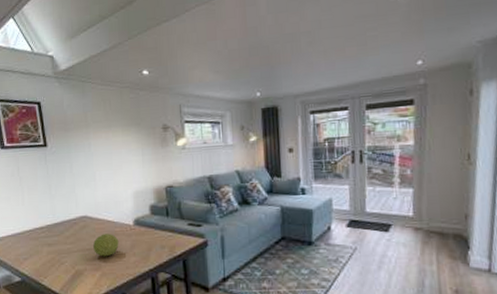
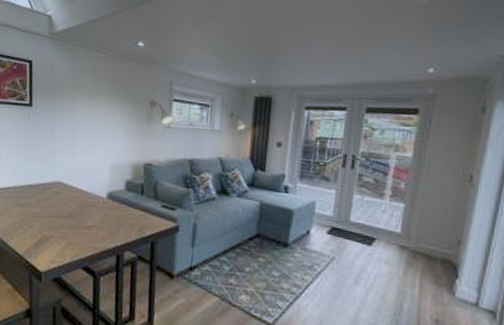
fruit: present [93,233,119,257] -> none [63,202,90,227]

